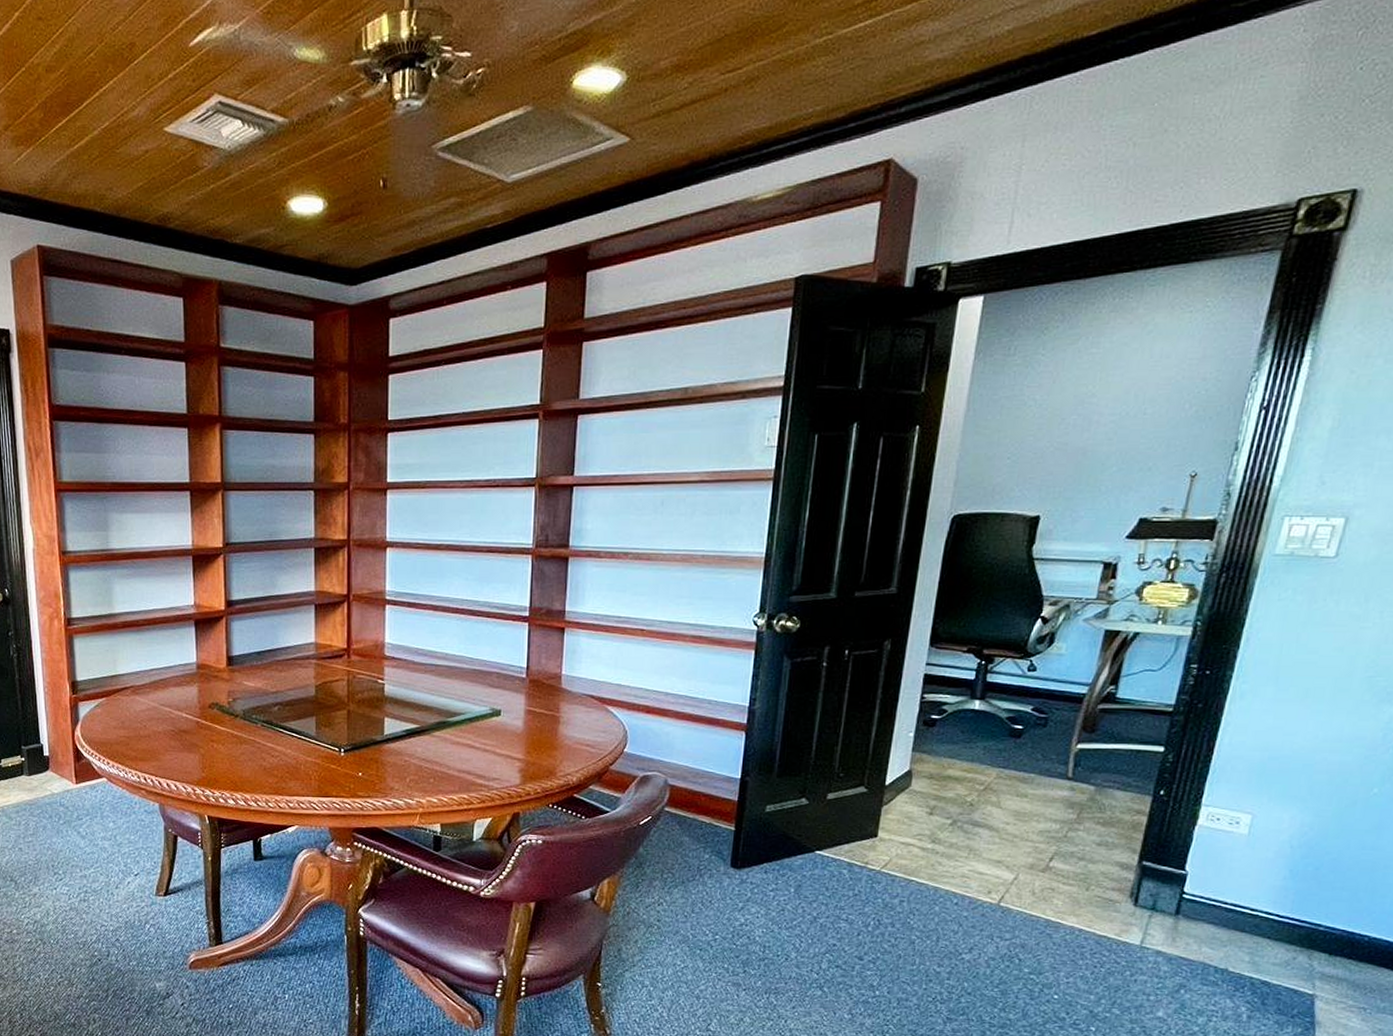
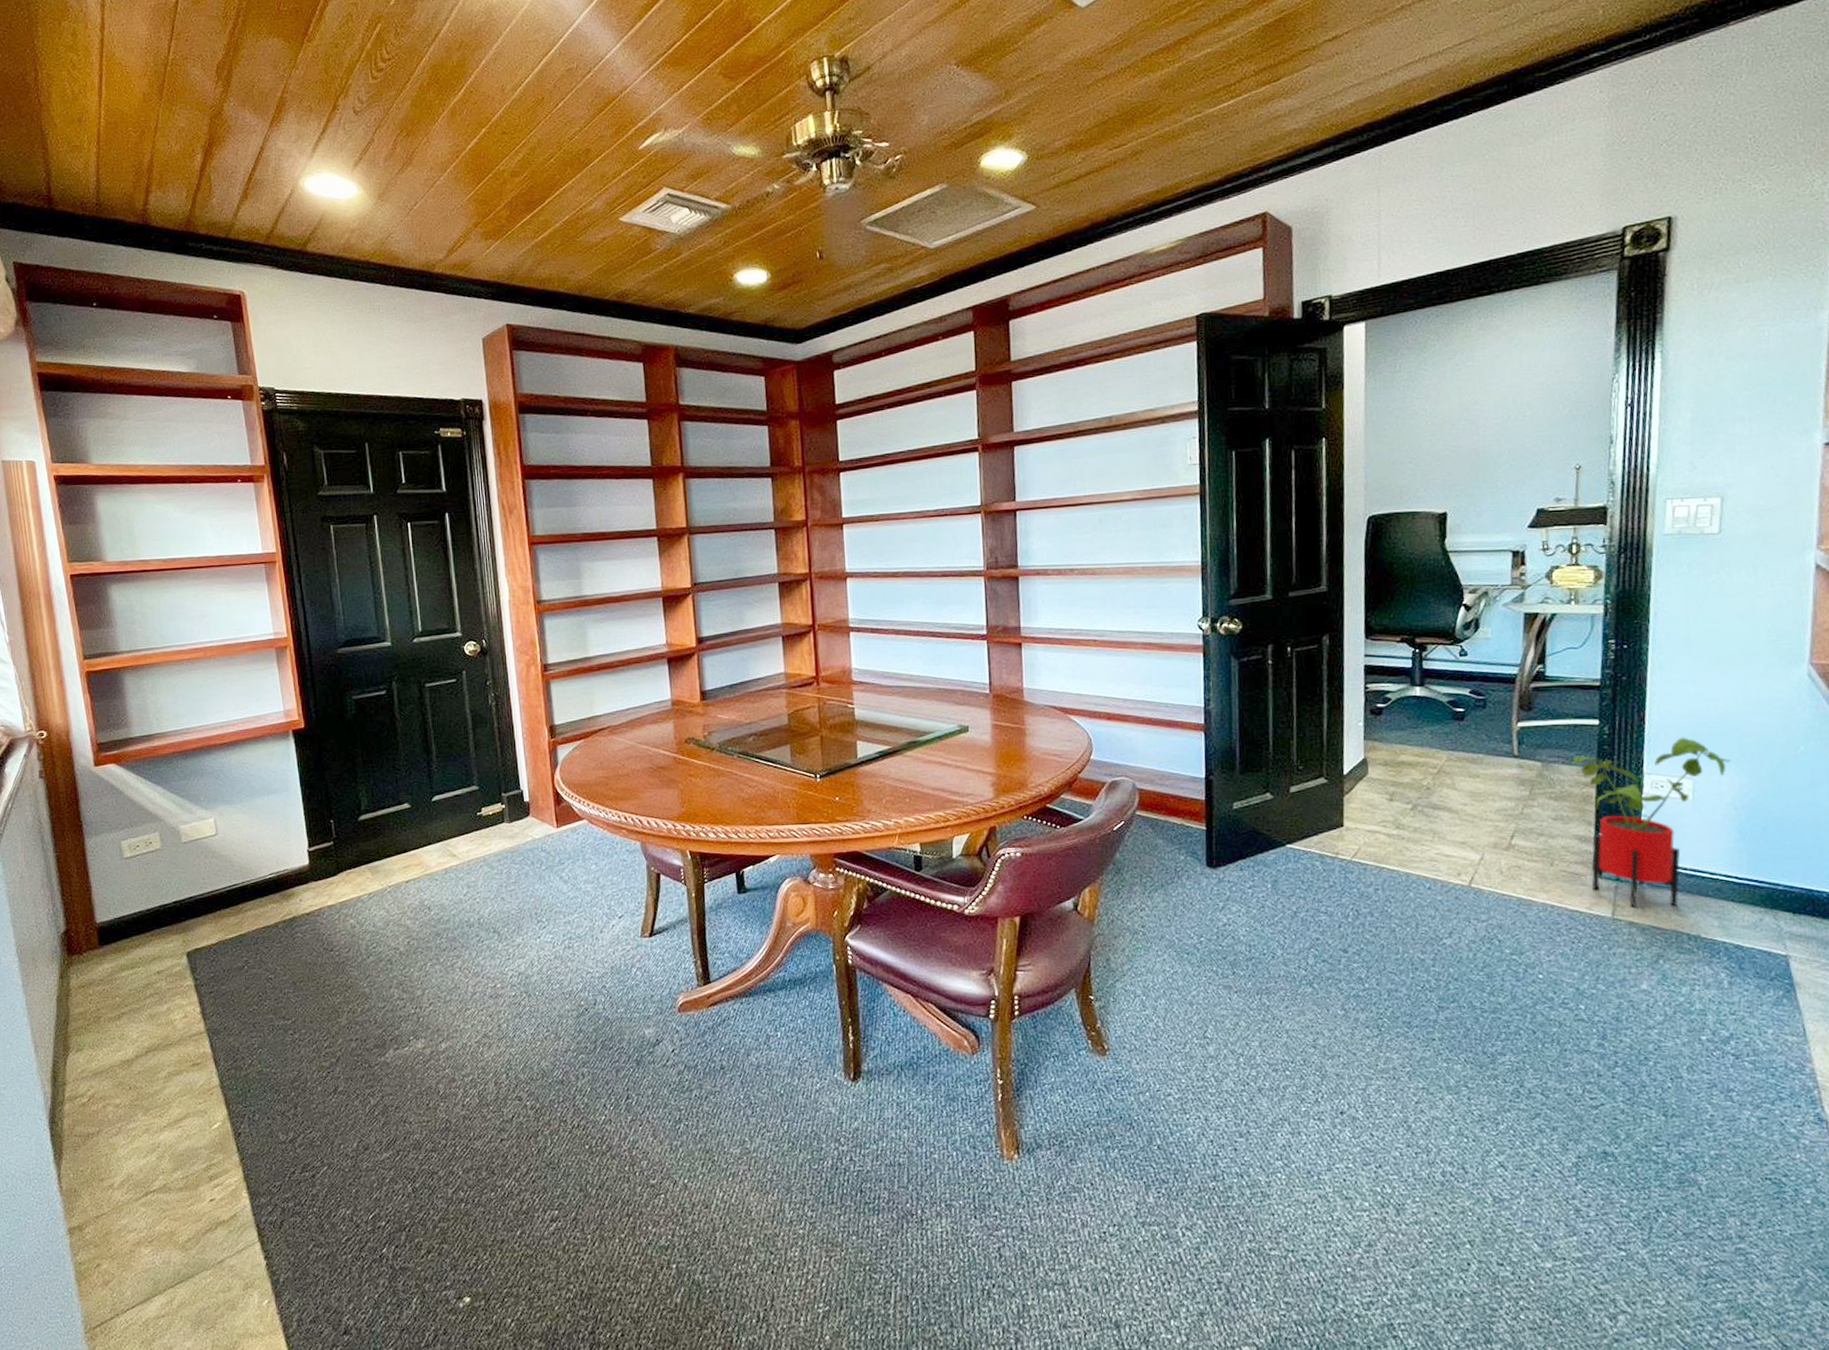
house plant: none [1125,770,1296,939] -> present [1572,737,1730,907]

